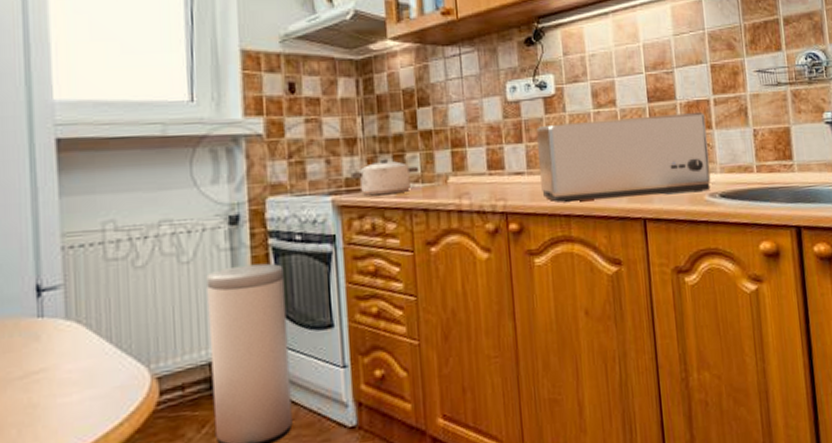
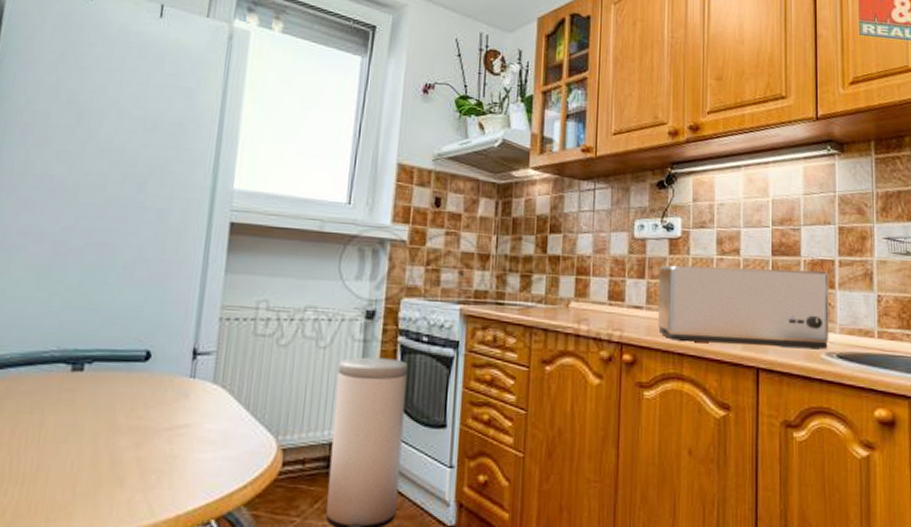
cooking pot: present [350,158,419,196] -> none [479,276,544,311]

